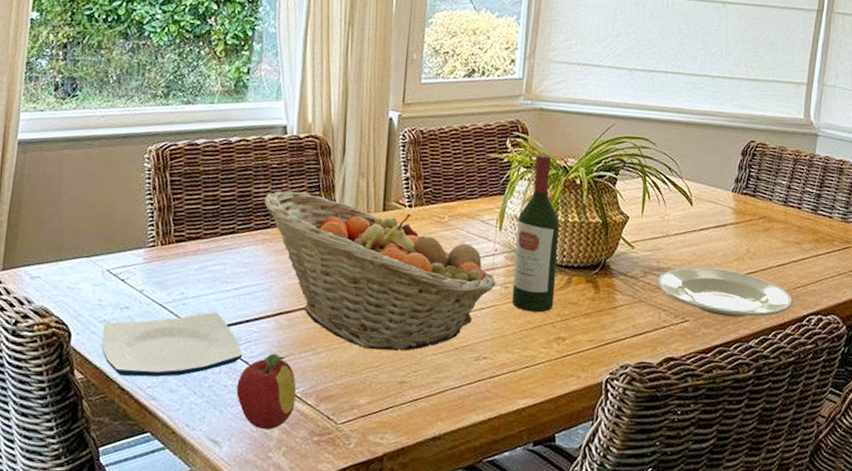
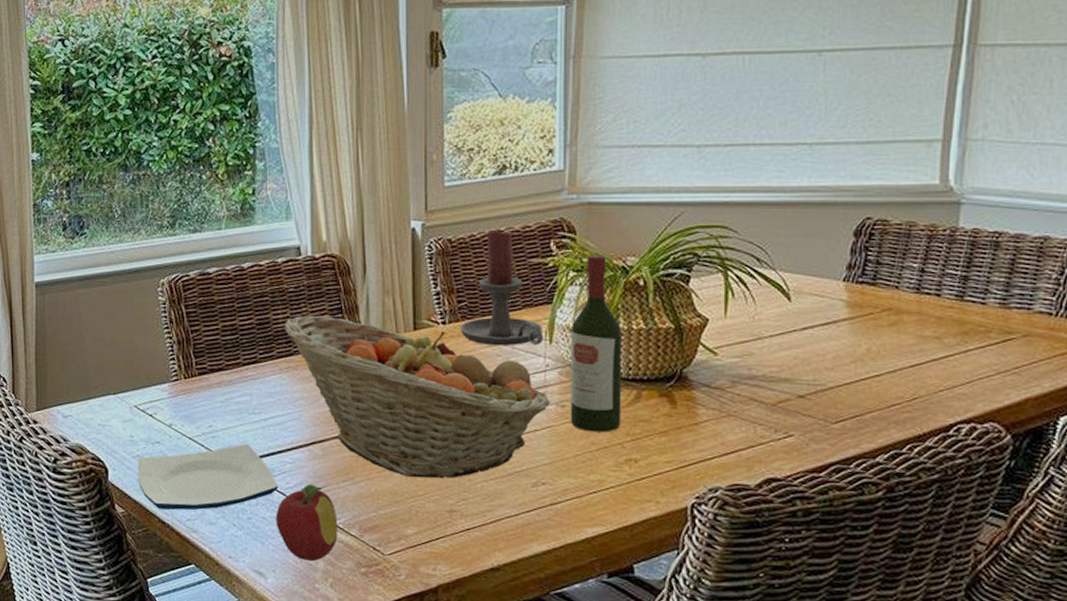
candle holder: none [423,125,495,231] -> present [460,229,544,345]
plate: present [657,267,794,318] -> none [749,372,935,430]

